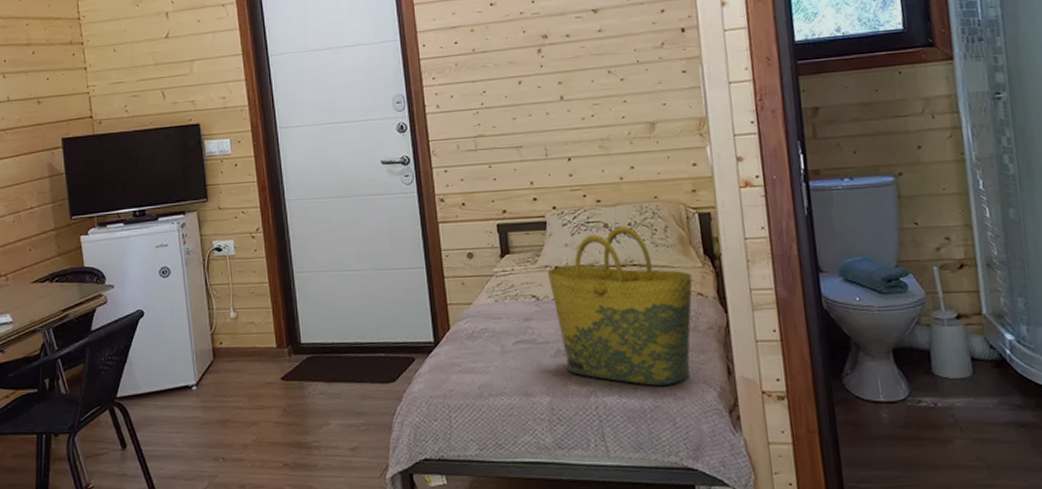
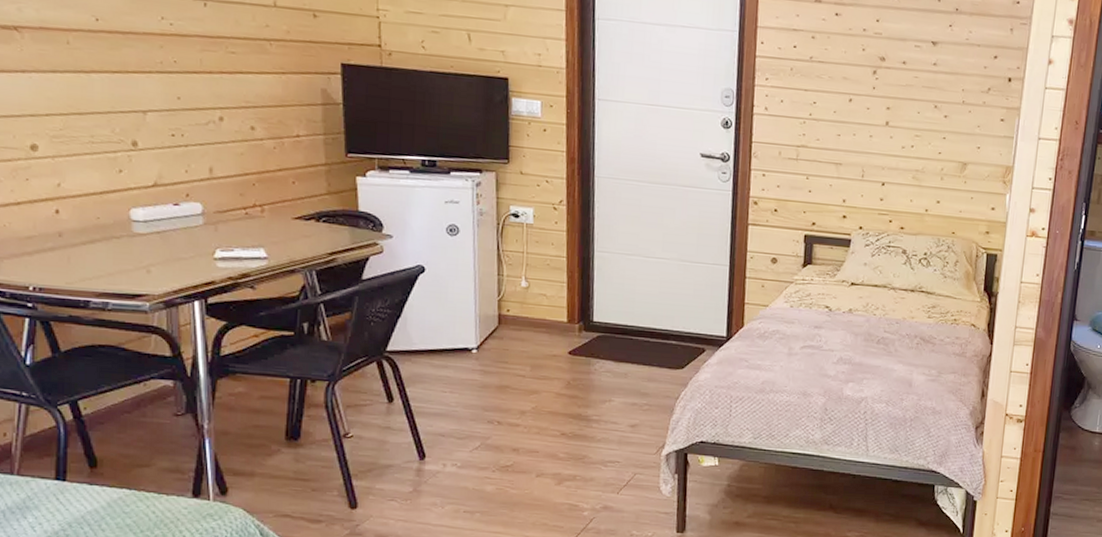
tote bag: present [547,225,693,386] -> none [843,254,970,400]

